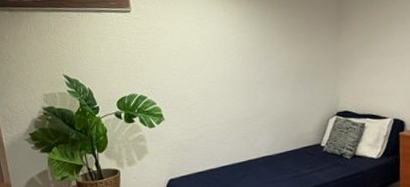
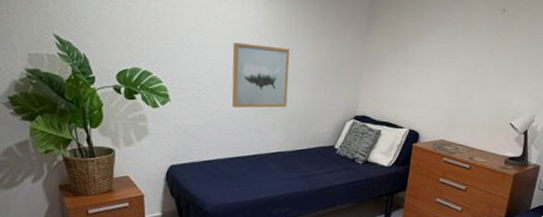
wall art: none [215,58,271,119] -> present [231,42,290,108]

